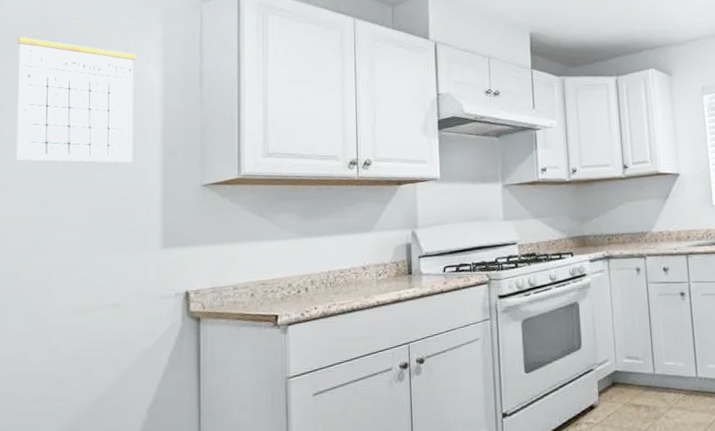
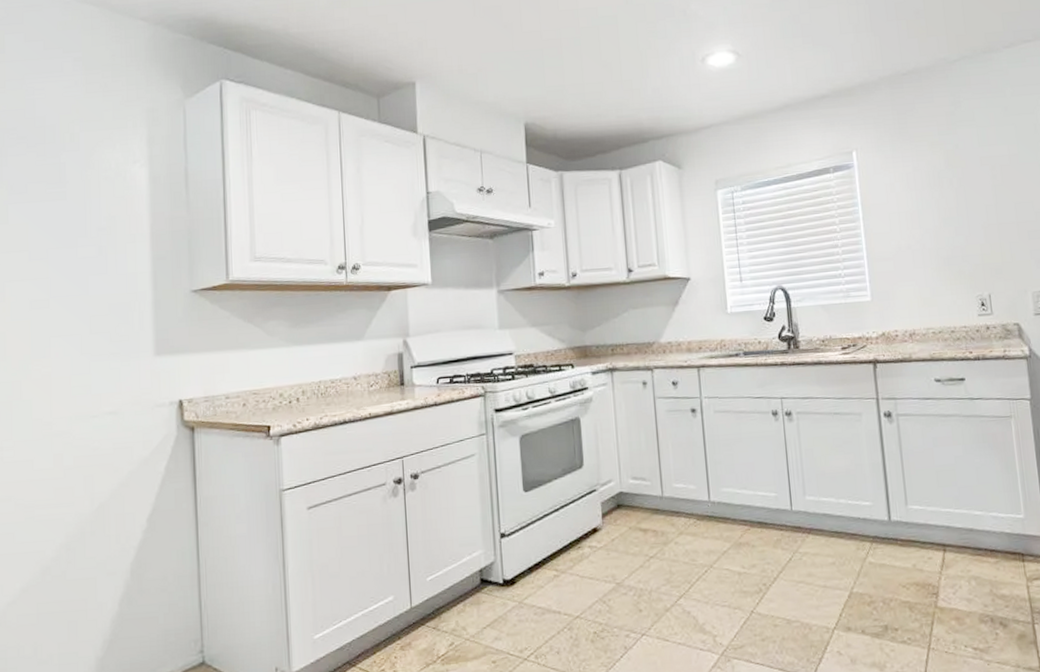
calendar: present [16,20,136,163] -> none [9,120,123,268]

